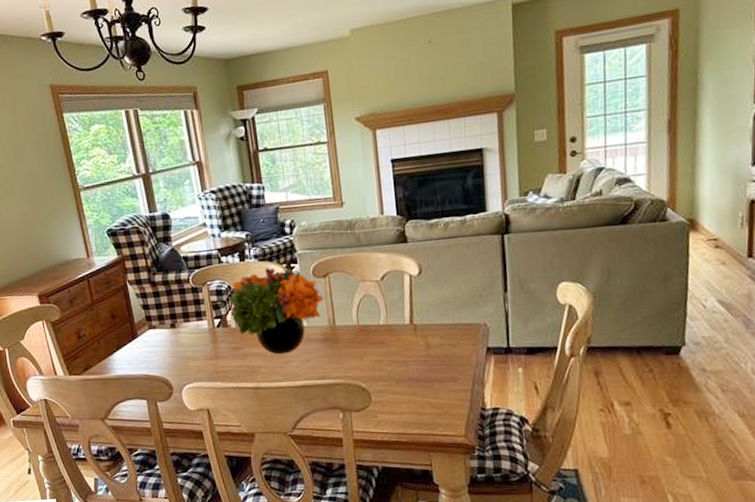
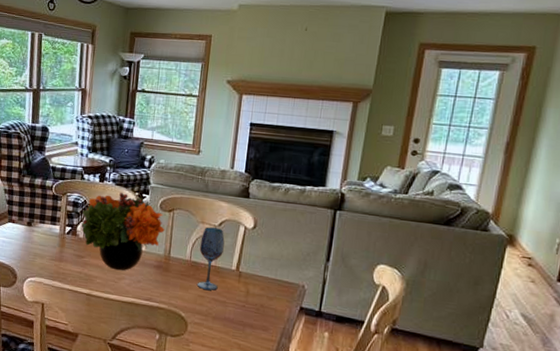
wineglass: none [364,283,395,354] -> present [196,227,225,291]

